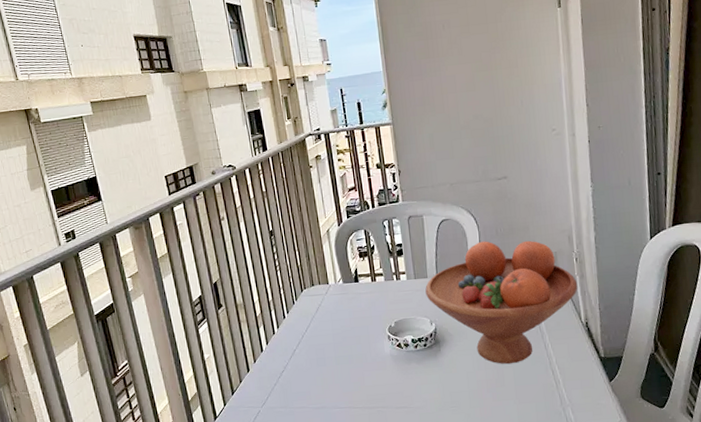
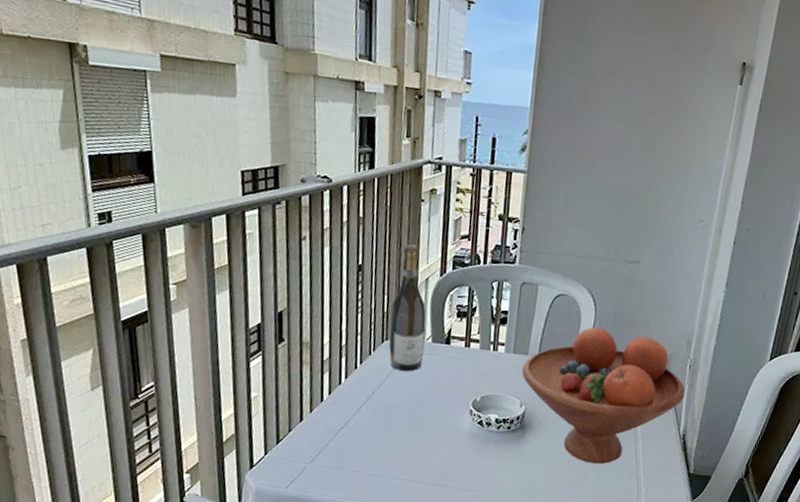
wine bottle: none [303,205,339,313] -> present [389,244,426,372]

